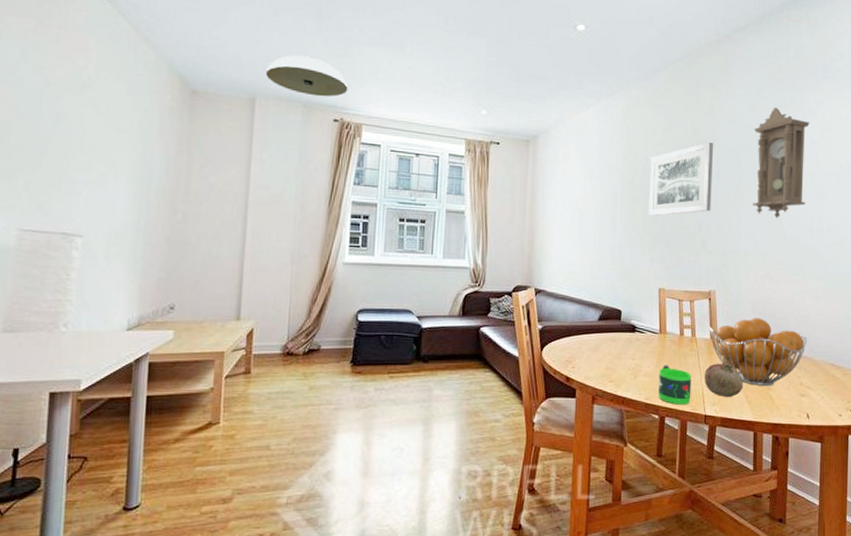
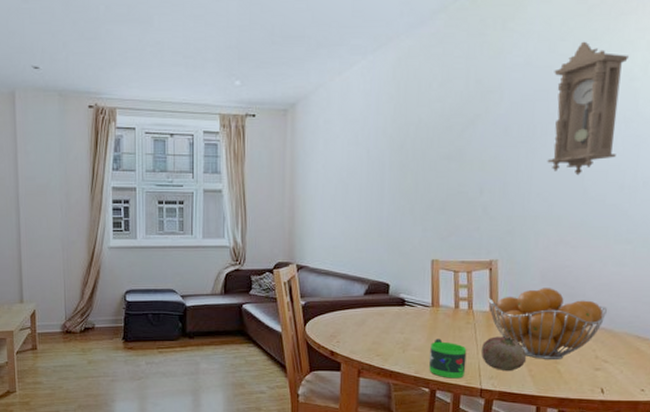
ceiling light: present [265,55,348,97] -> none [21,43,100,84]
wall art: present [649,142,713,216] -> none [421,92,501,181]

